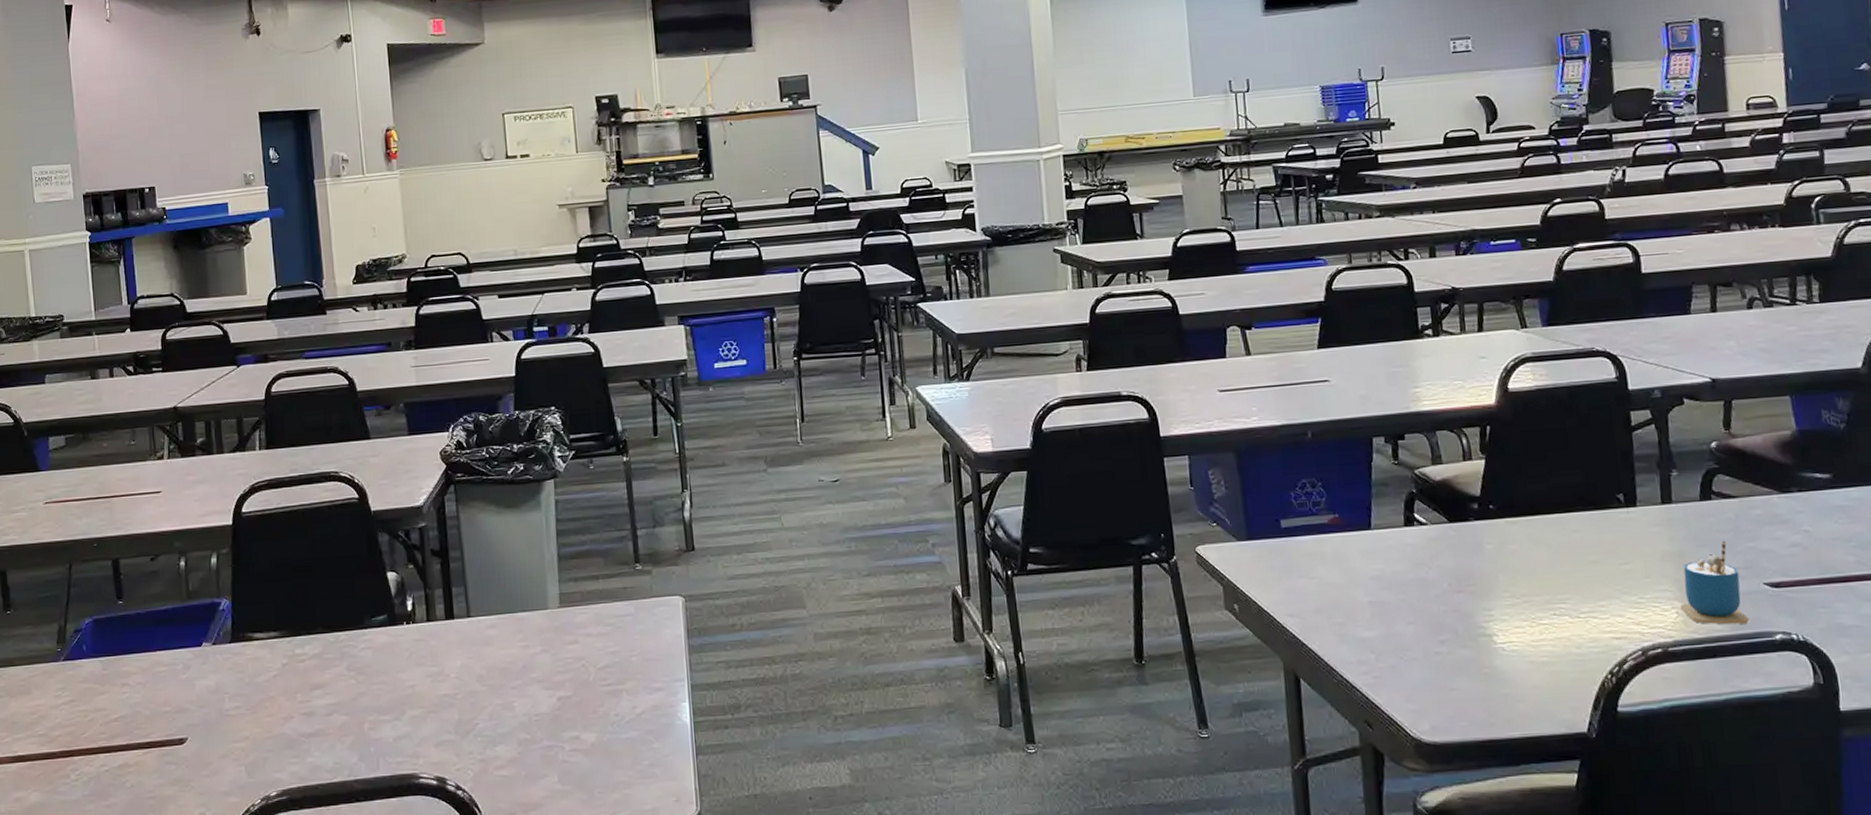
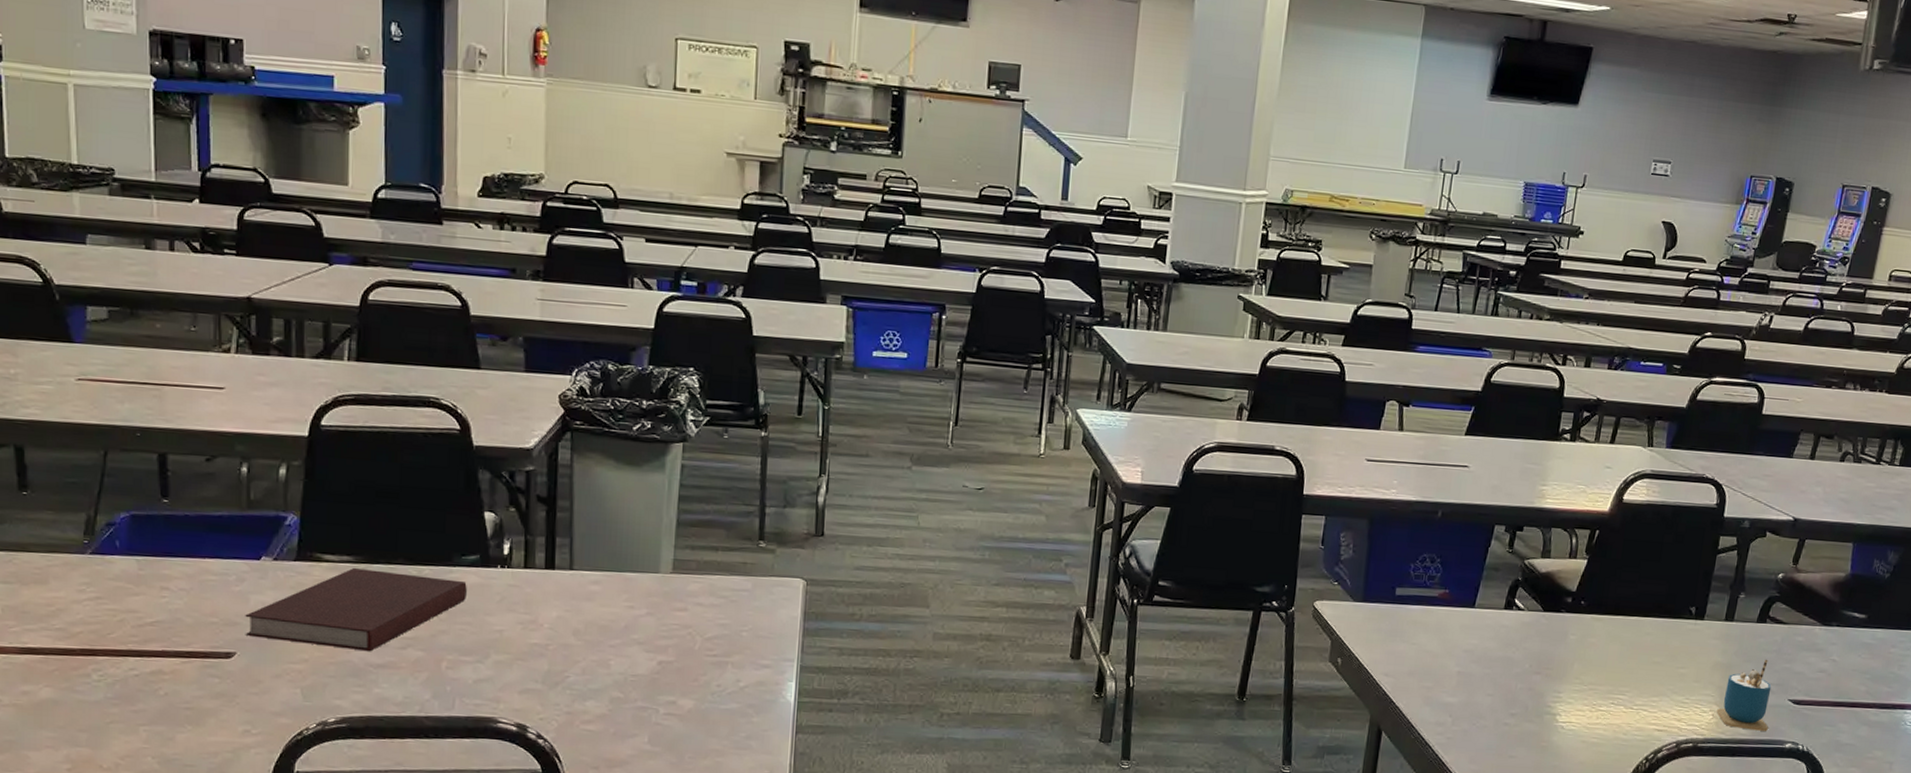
notebook: none [193,641,380,722] -> present [245,567,467,652]

